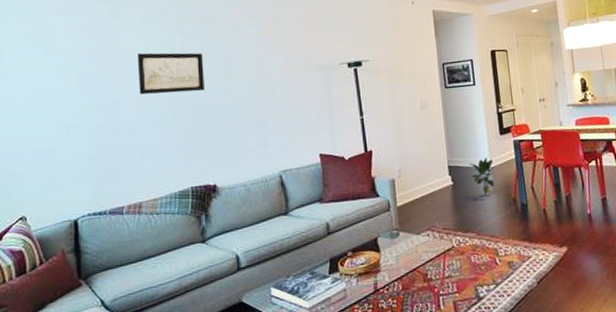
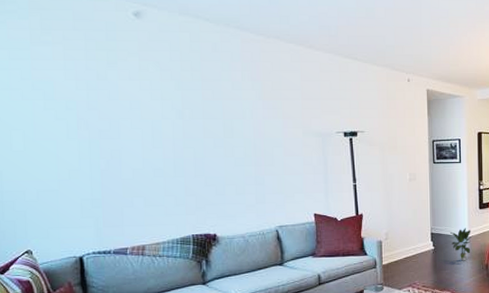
wall art: present [137,52,204,95] -> none [138,105,205,147]

